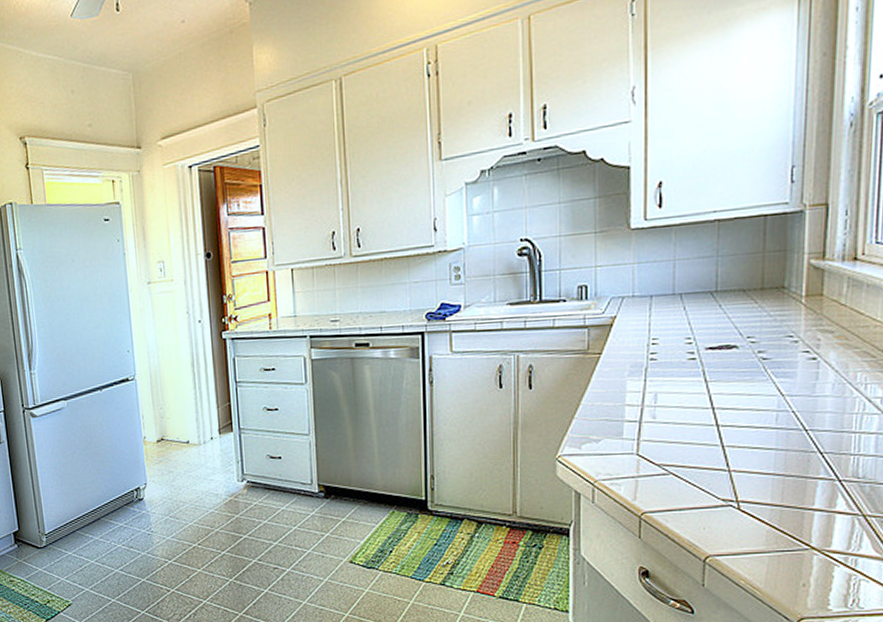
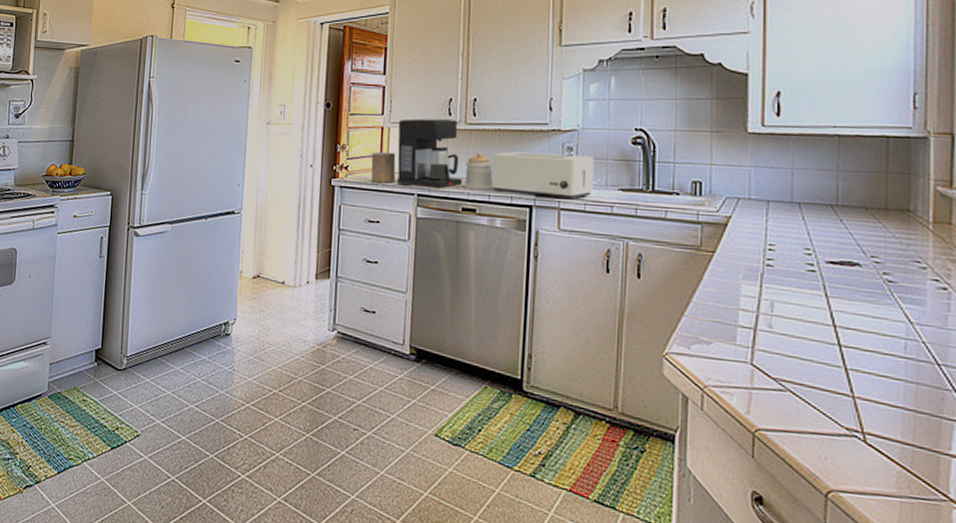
tin can: none [259,296,287,330] -> present [371,151,396,183]
coffee maker: none [282,254,353,329] -> present [397,118,462,189]
jar: none [355,285,383,324] -> present [465,153,493,190]
toaster: none [380,273,482,323] -> present [491,152,594,200]

